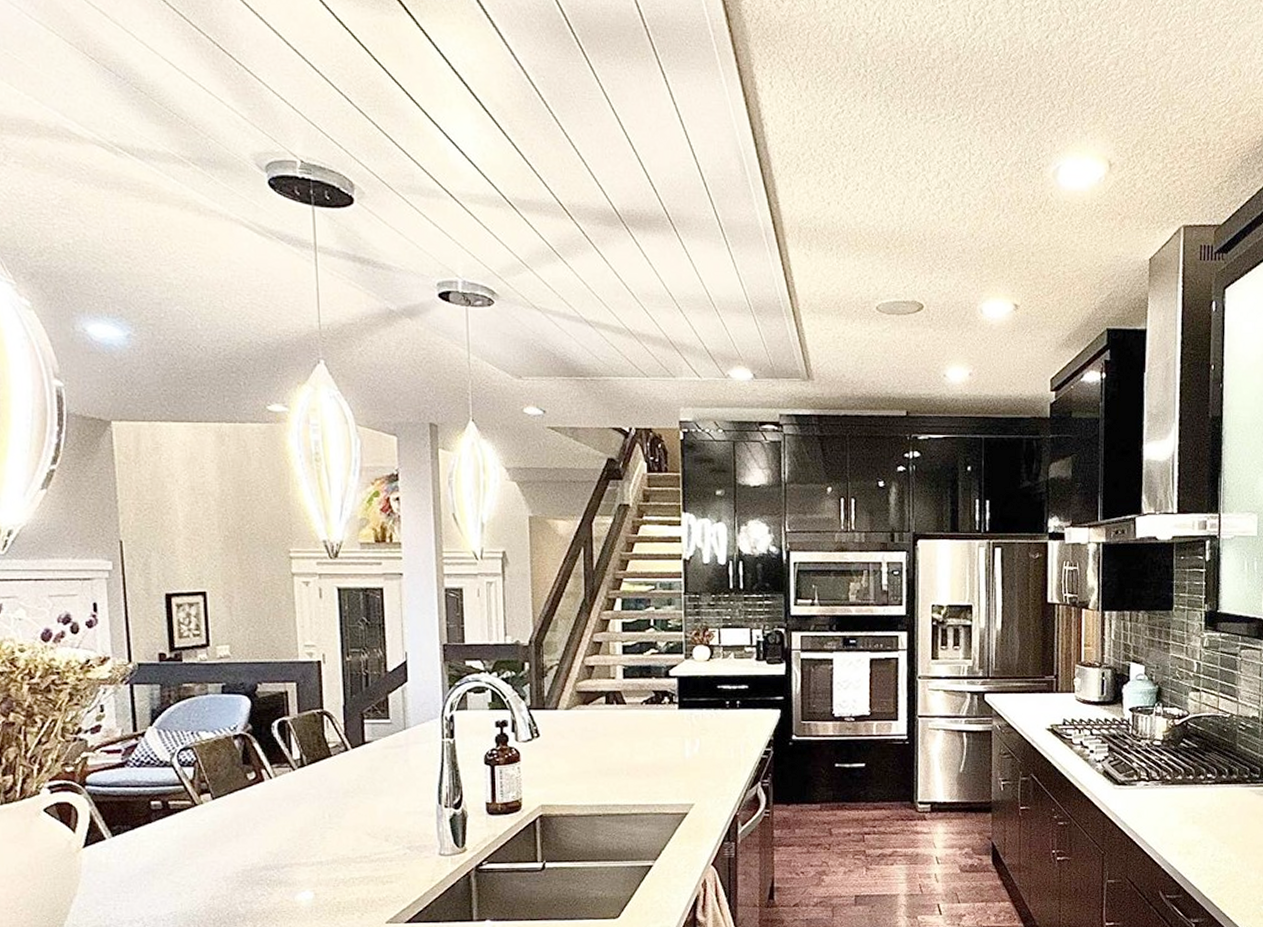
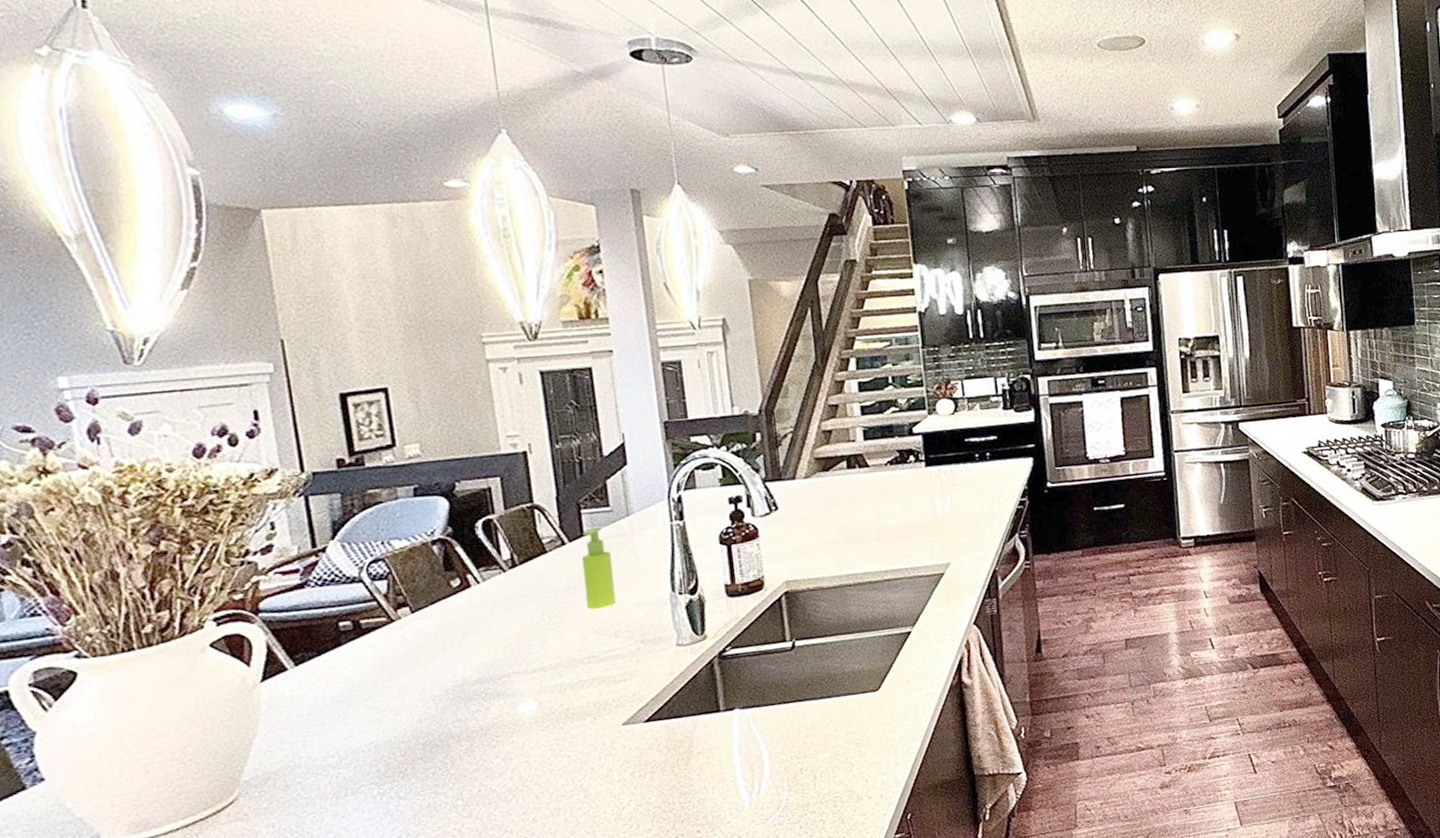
soap dispenser: none [361,738,389,813] -> present [581,528,616,609]

